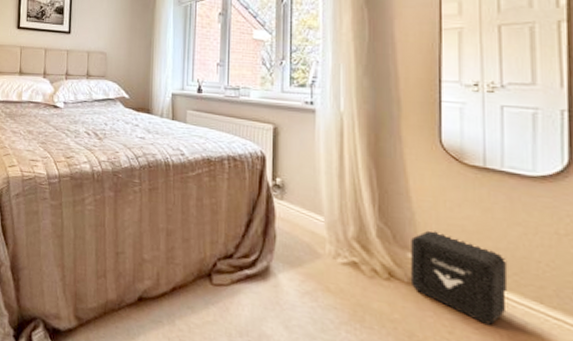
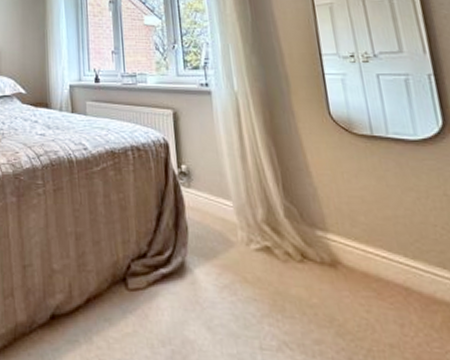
air purifier: present [410,230,508,325] -> none [317,205,416,298]

